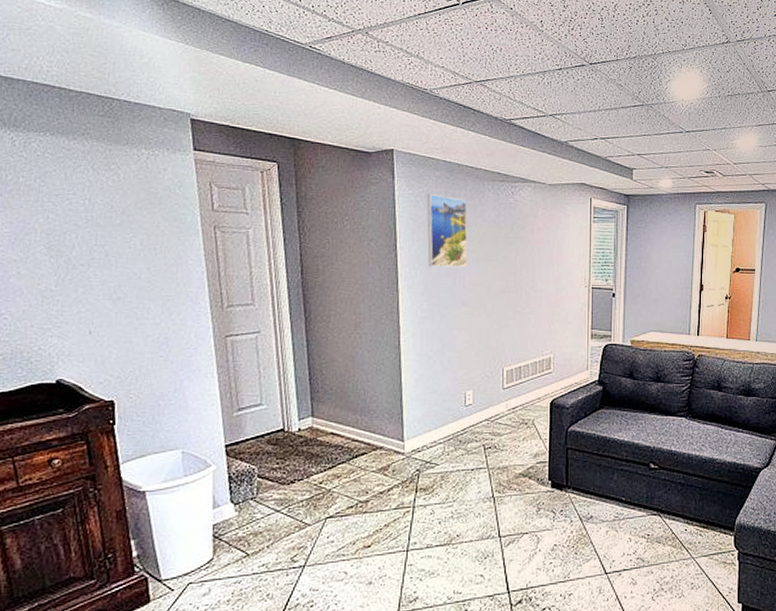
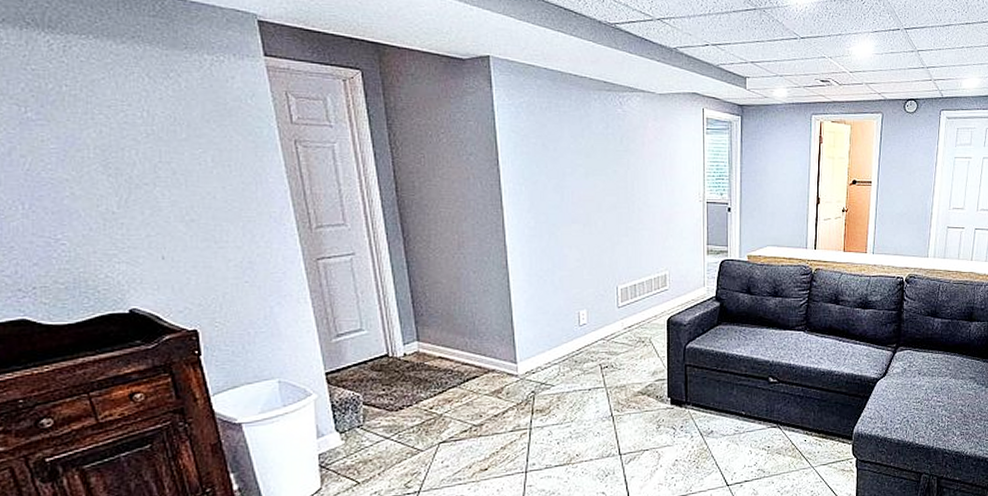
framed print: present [426,194,468,268] -> none [528,104,575,183]

